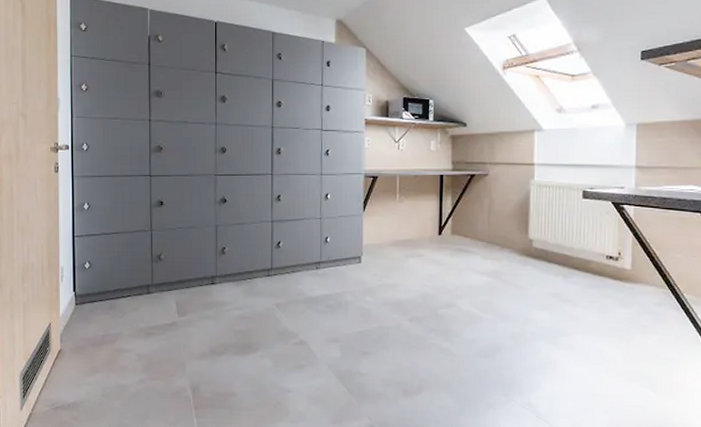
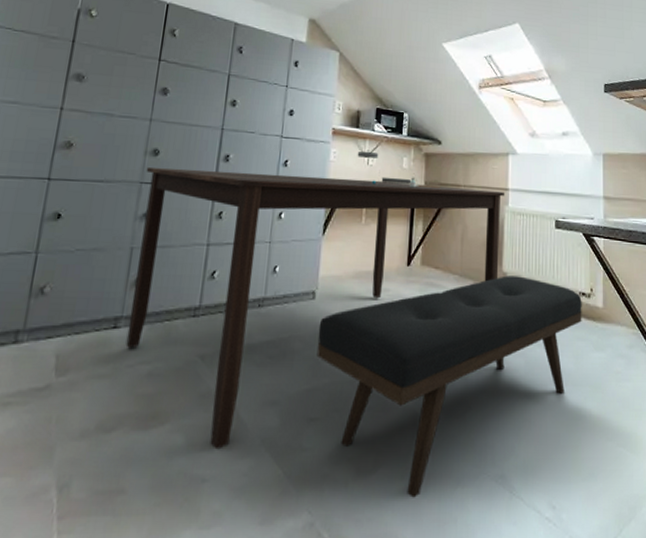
dining table: none [218,136,609,414] -> present [125,150,582,498]

